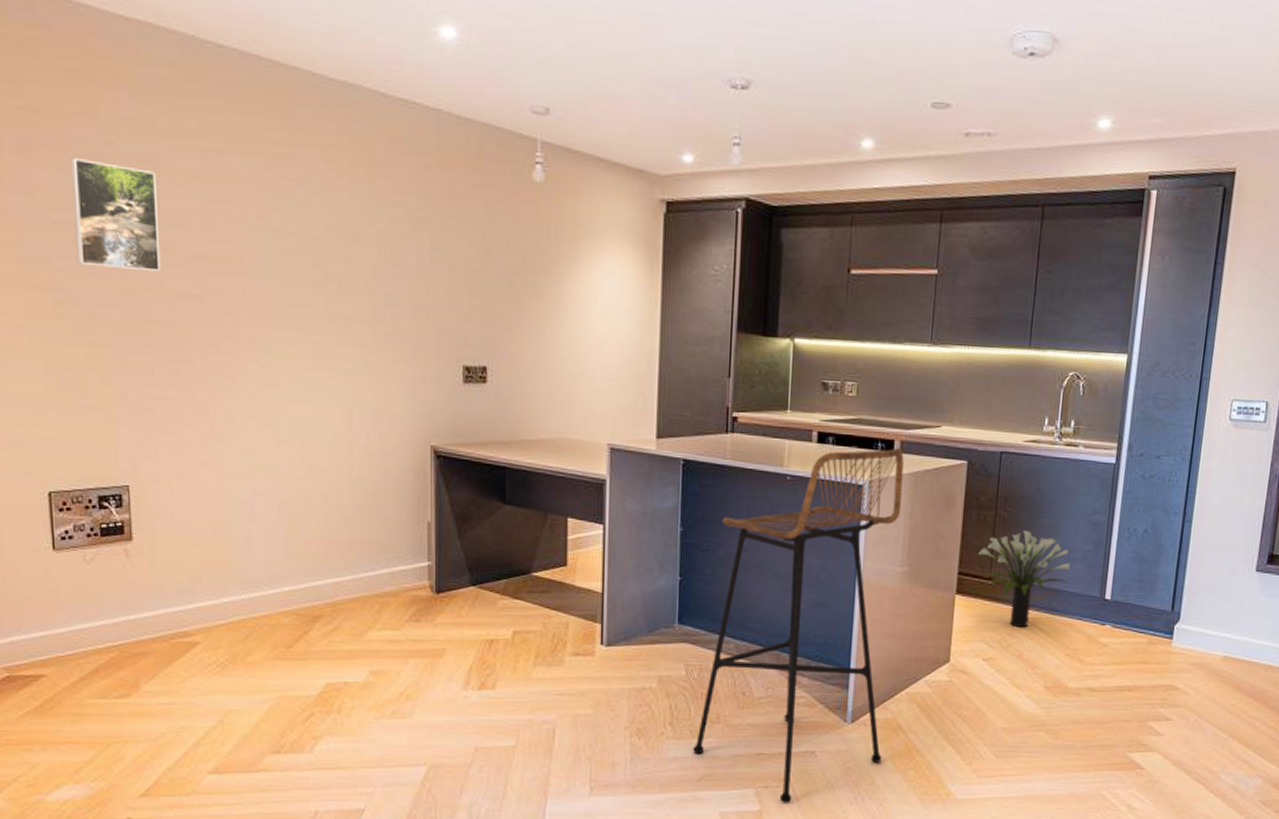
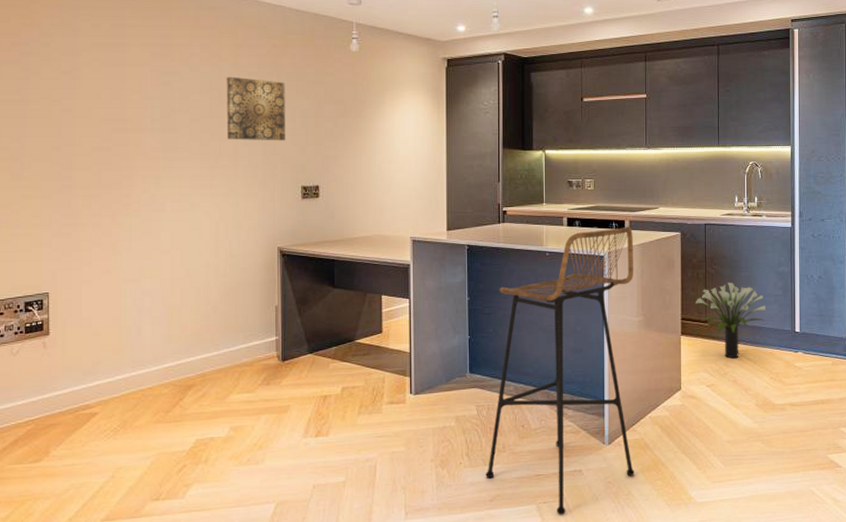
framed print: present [71,158,161,272] -> none [18,56,80,133]
wall art: none [360,206,442,303] -> present [226,76,285,141]

